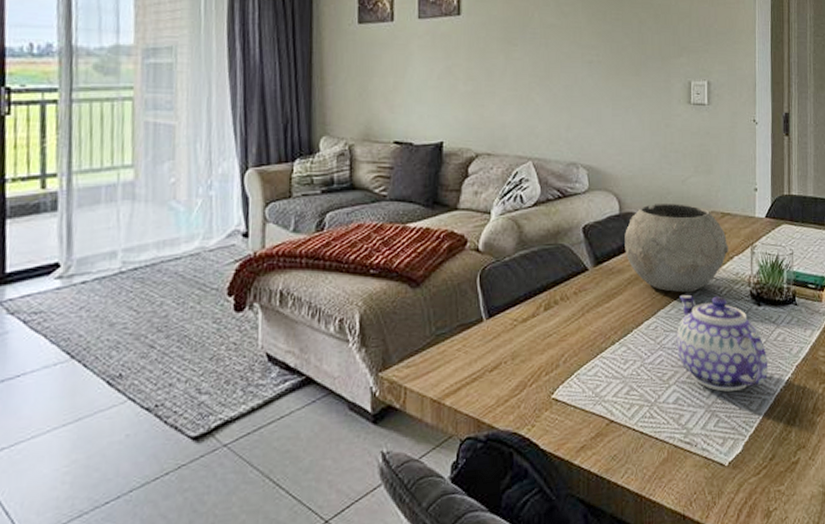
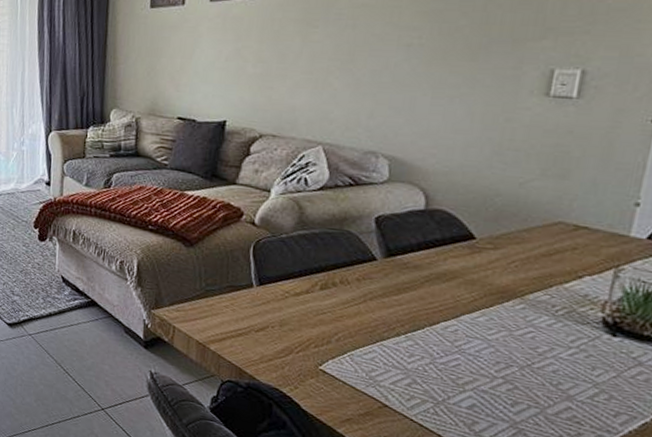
bowl: present [625,204,728,293] -> none [426,204,578,305]
teapot: present [676,294,769,392] -> none [480,304,615,420]

